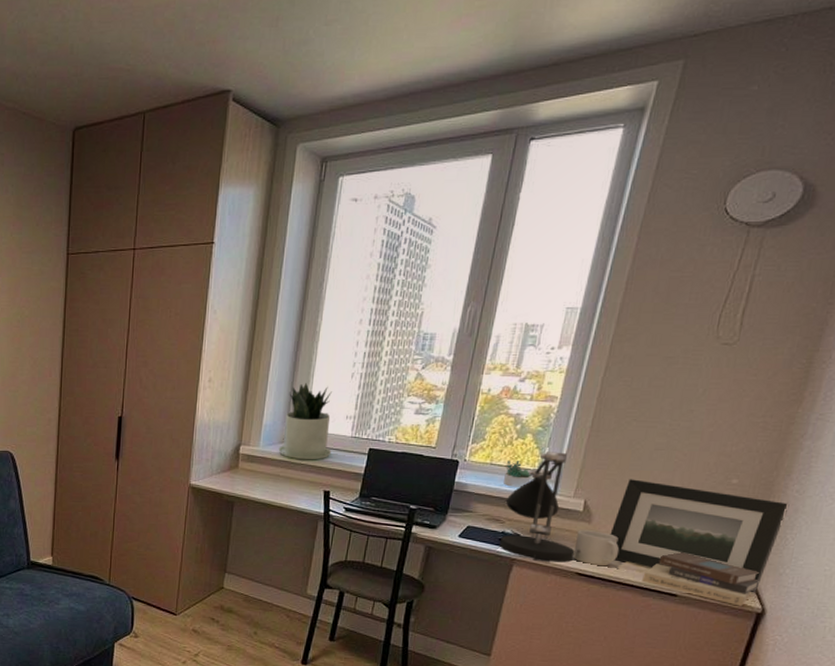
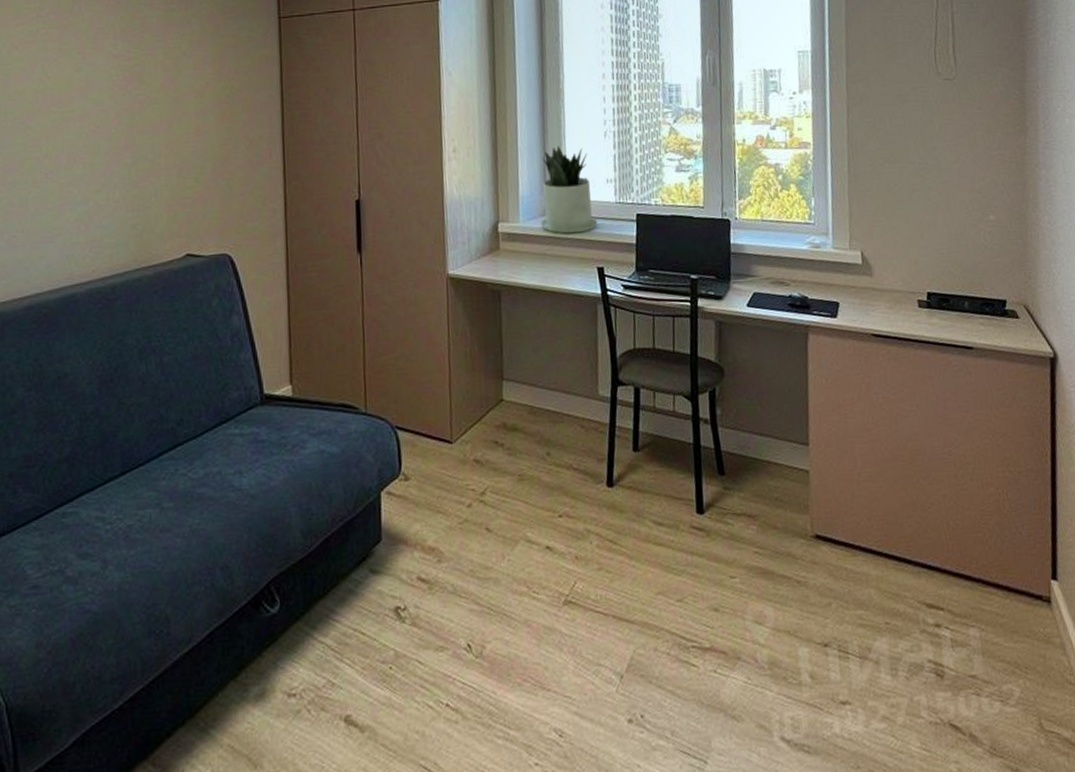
desk lamp: present [498,451,575,563] -> none [785,201,866,327]
succulent plant: present [502,461,532,488] -> none [777,214,805,245]
mug: present [573,530,619,567] -> none [862,284,907,324]
picture frame: present [610,479,790,593] -> none [893,224,1046,337]
books: present [642,552,760,606] -> none [935,299,1044,353]

